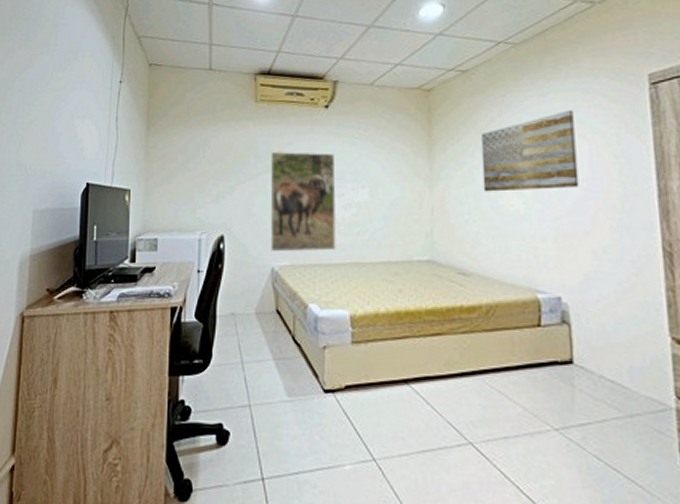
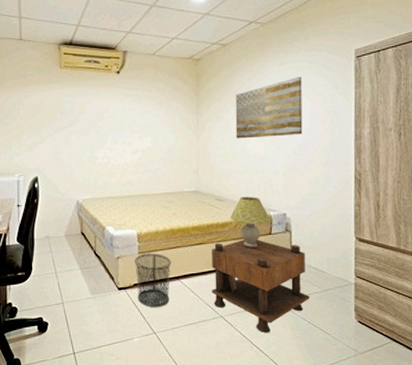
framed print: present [270,152,336,252] -> none [74,109,126,189]
trash can: none [346,343,397,422] -> present [135,253,171,307]
nightstand: none [454,331,605,476] -> present [212,239,309,333]
table lamp: none [479,271,540,344] -> present [230,197,272,248]

